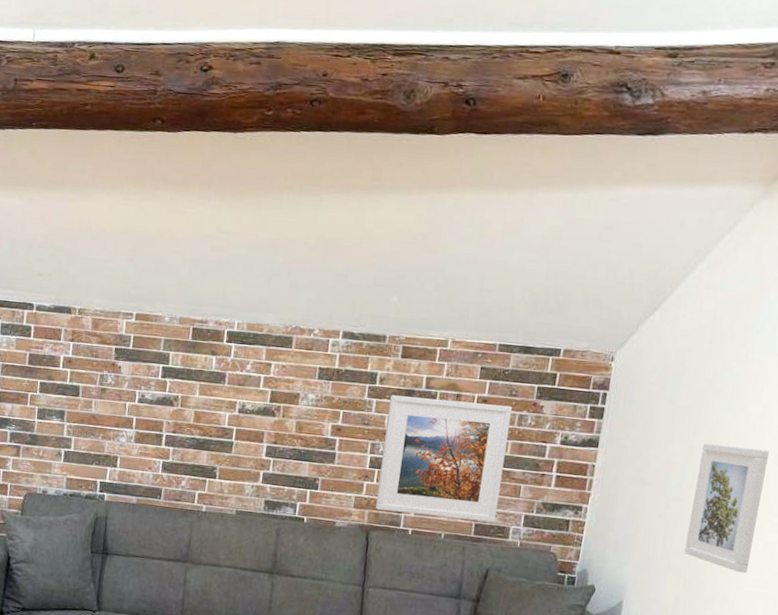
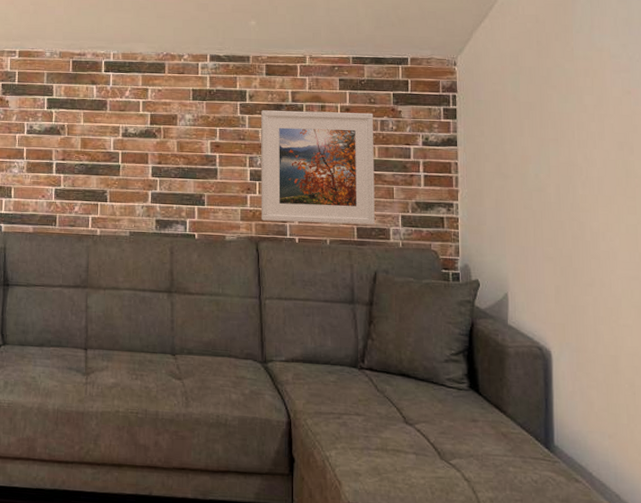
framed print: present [684,442,769,574] -> none [551,134,616,257]

